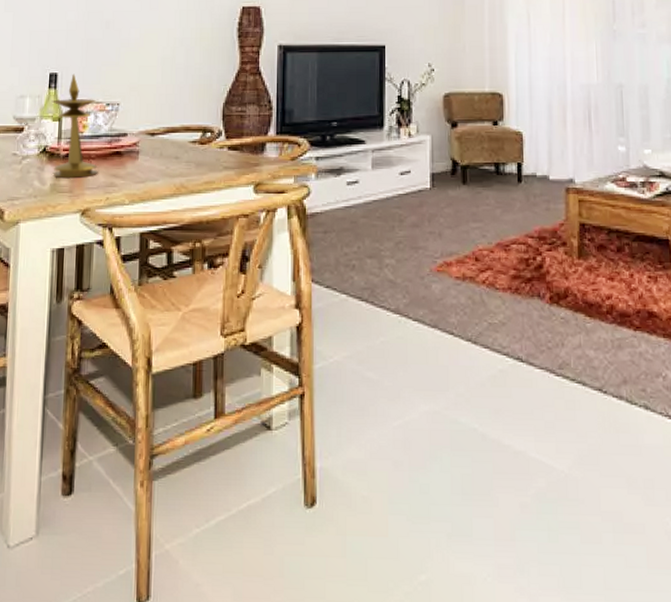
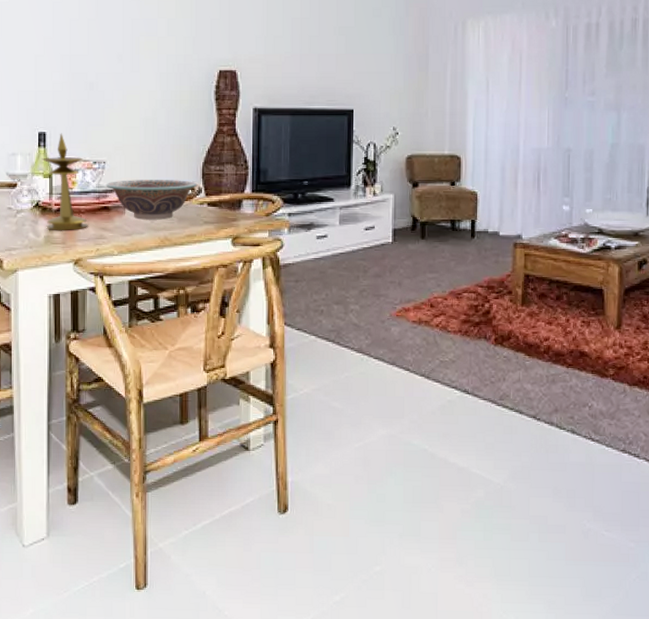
decorative bowl: none [119,122,218,165] -> present [106,180,198,220]

